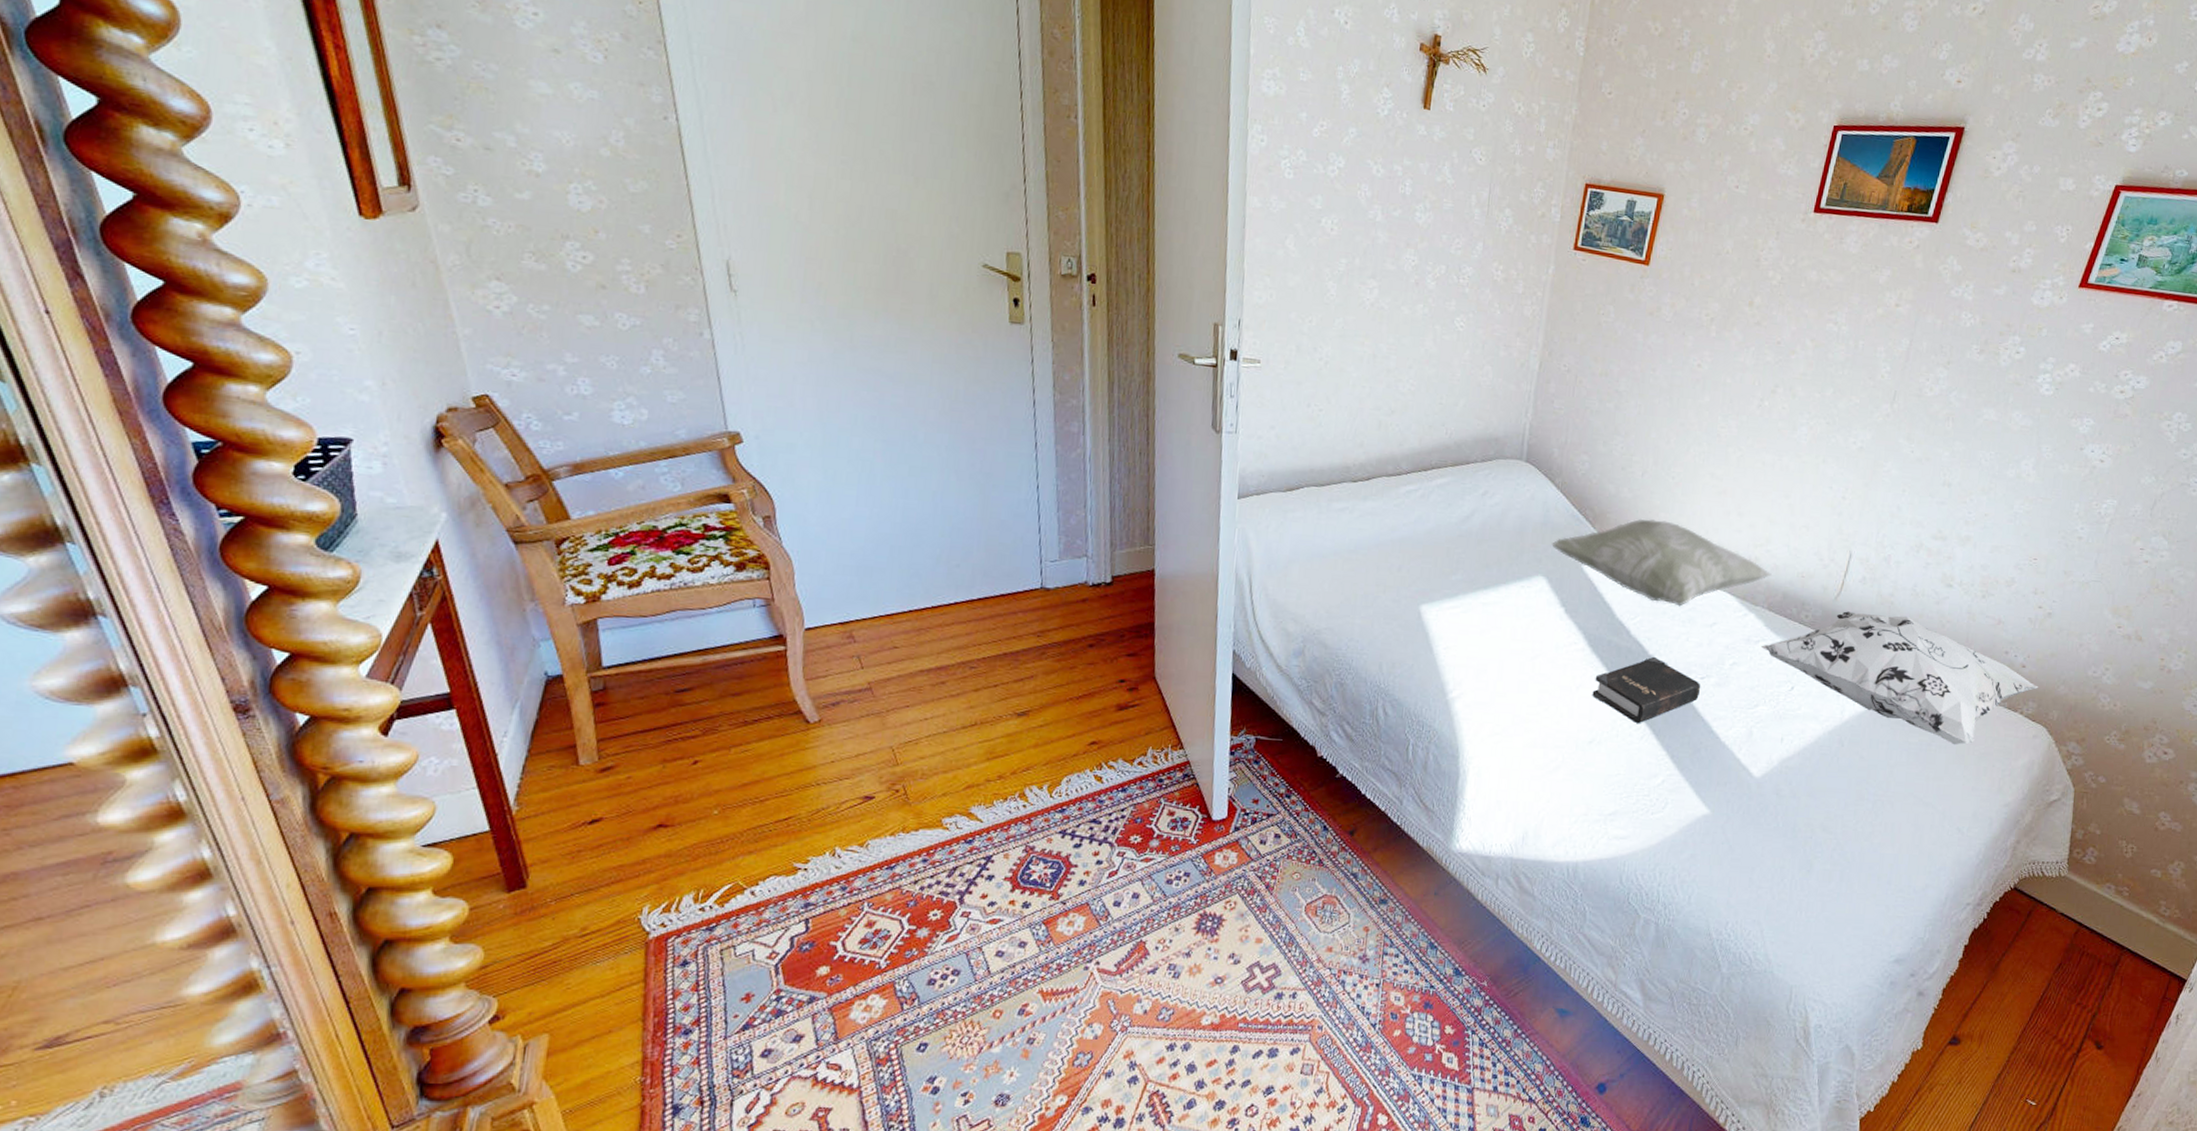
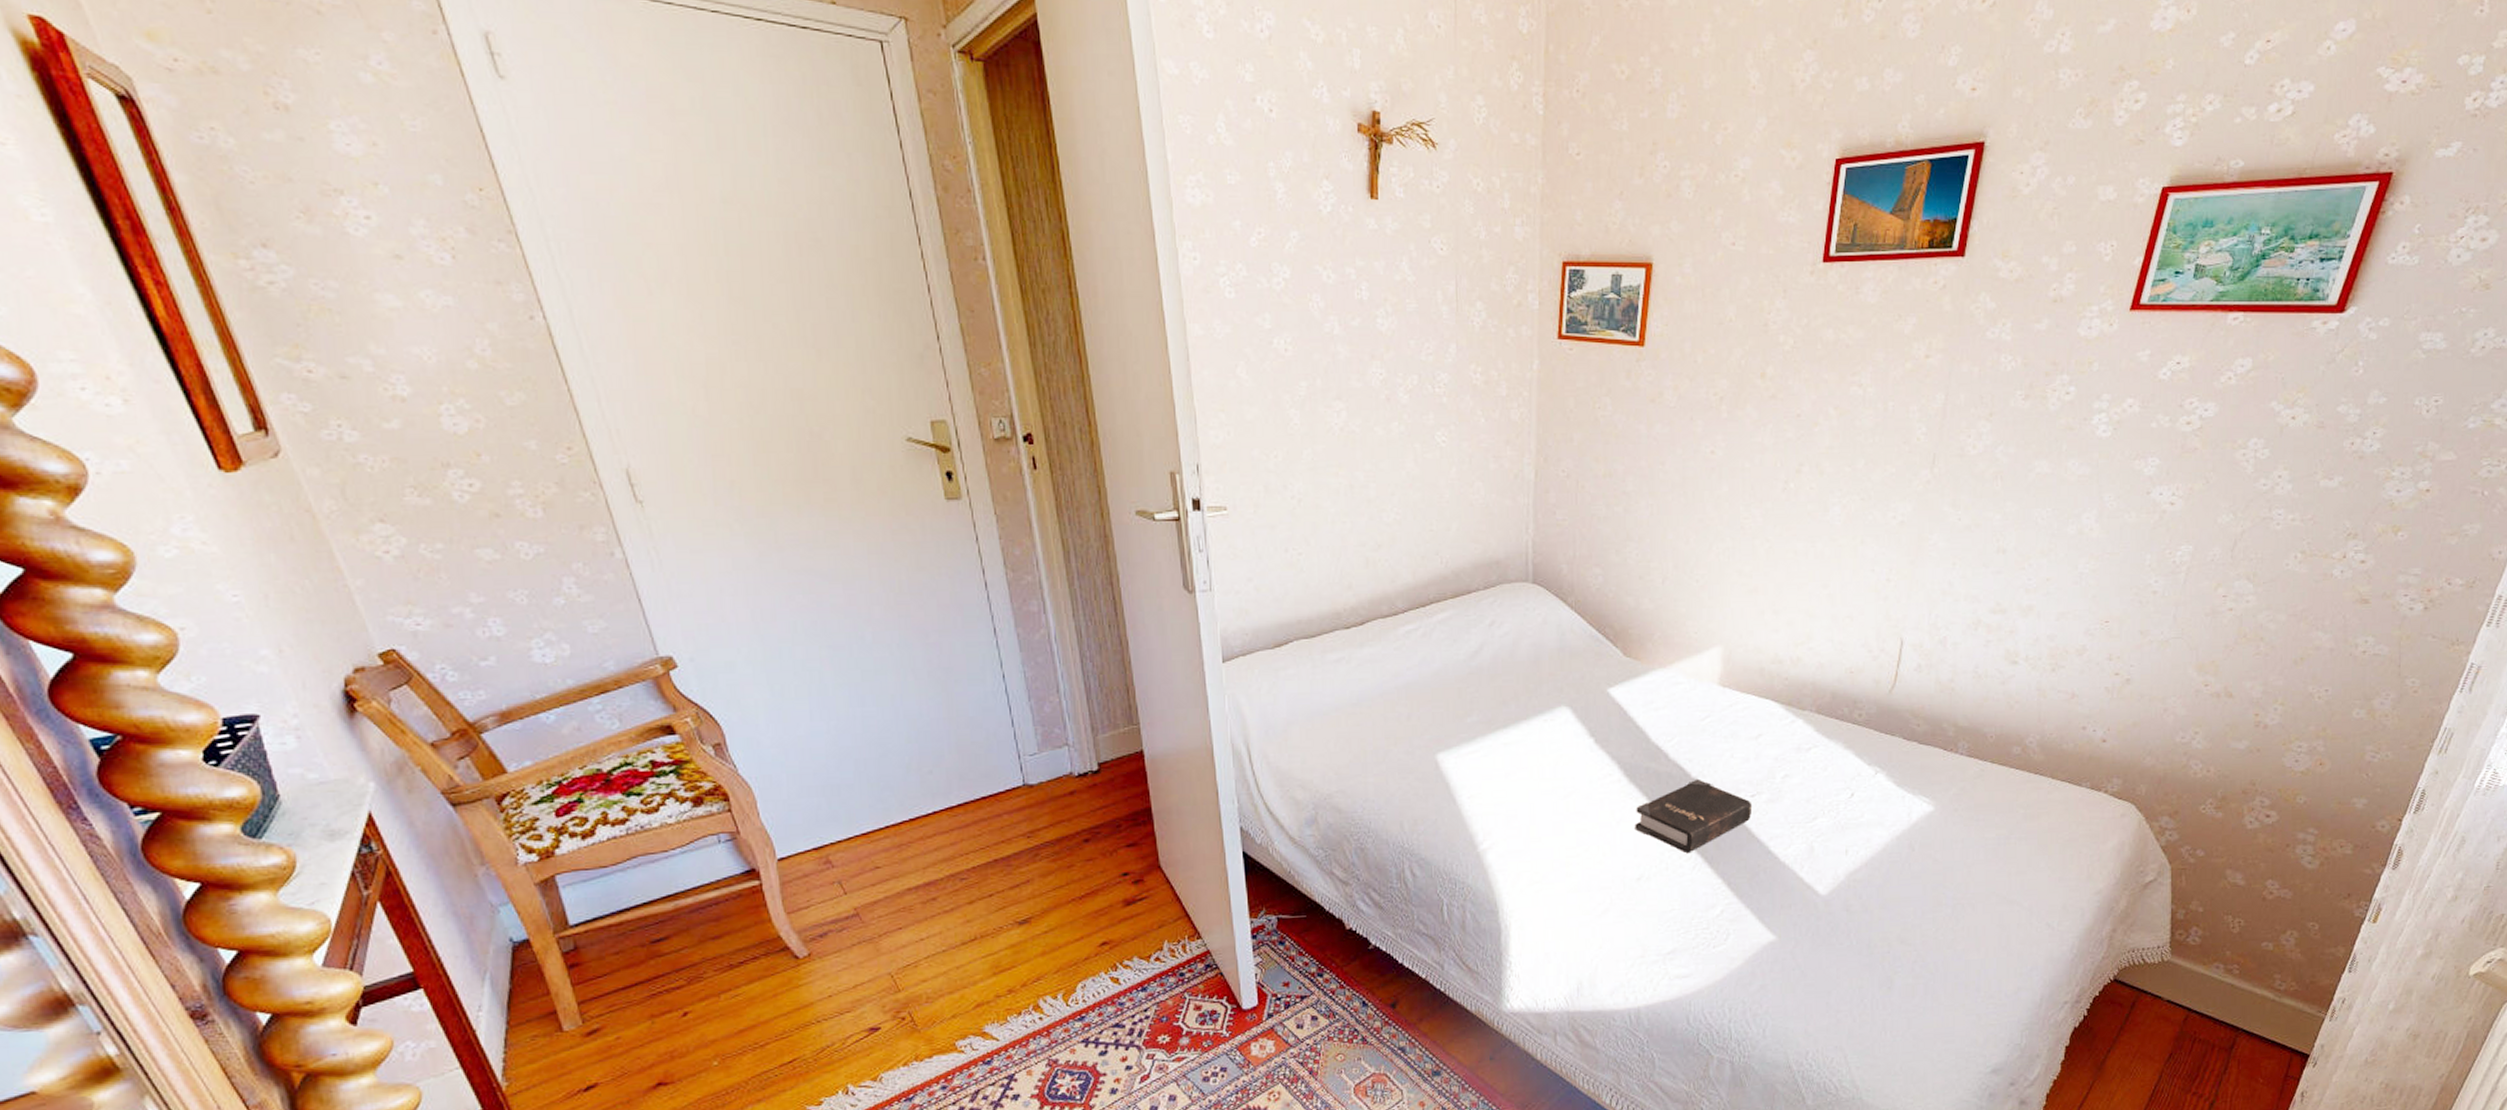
decorative pillow: present [1552,518,1772,607] -> none [1572,629,1817,721]
decorative pillow: present [1761,611,2039,745] -> none [1814,702,2123,835]

